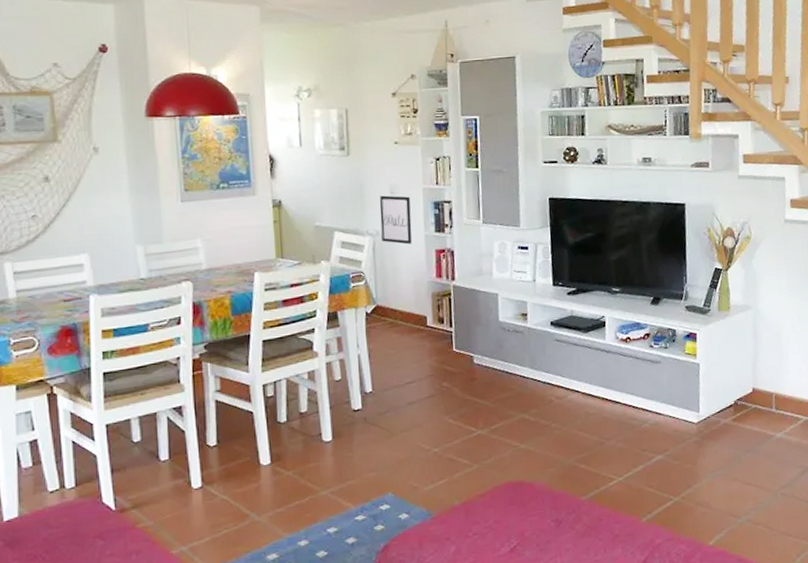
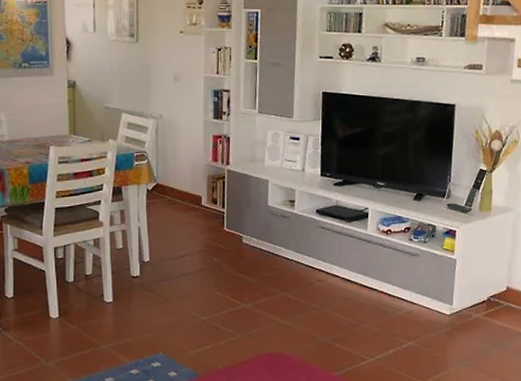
wall art: present [379,195,412,245] -> none [164,81,192,129]

